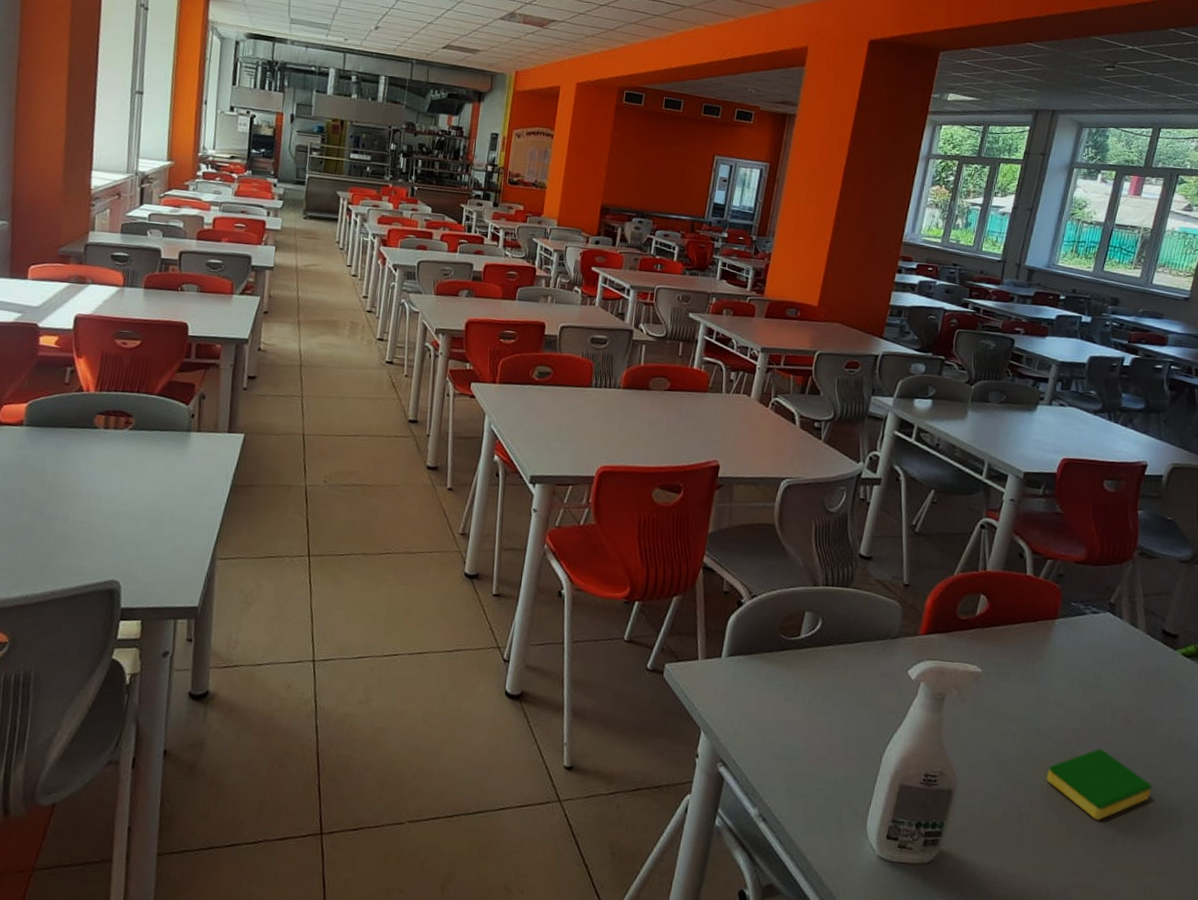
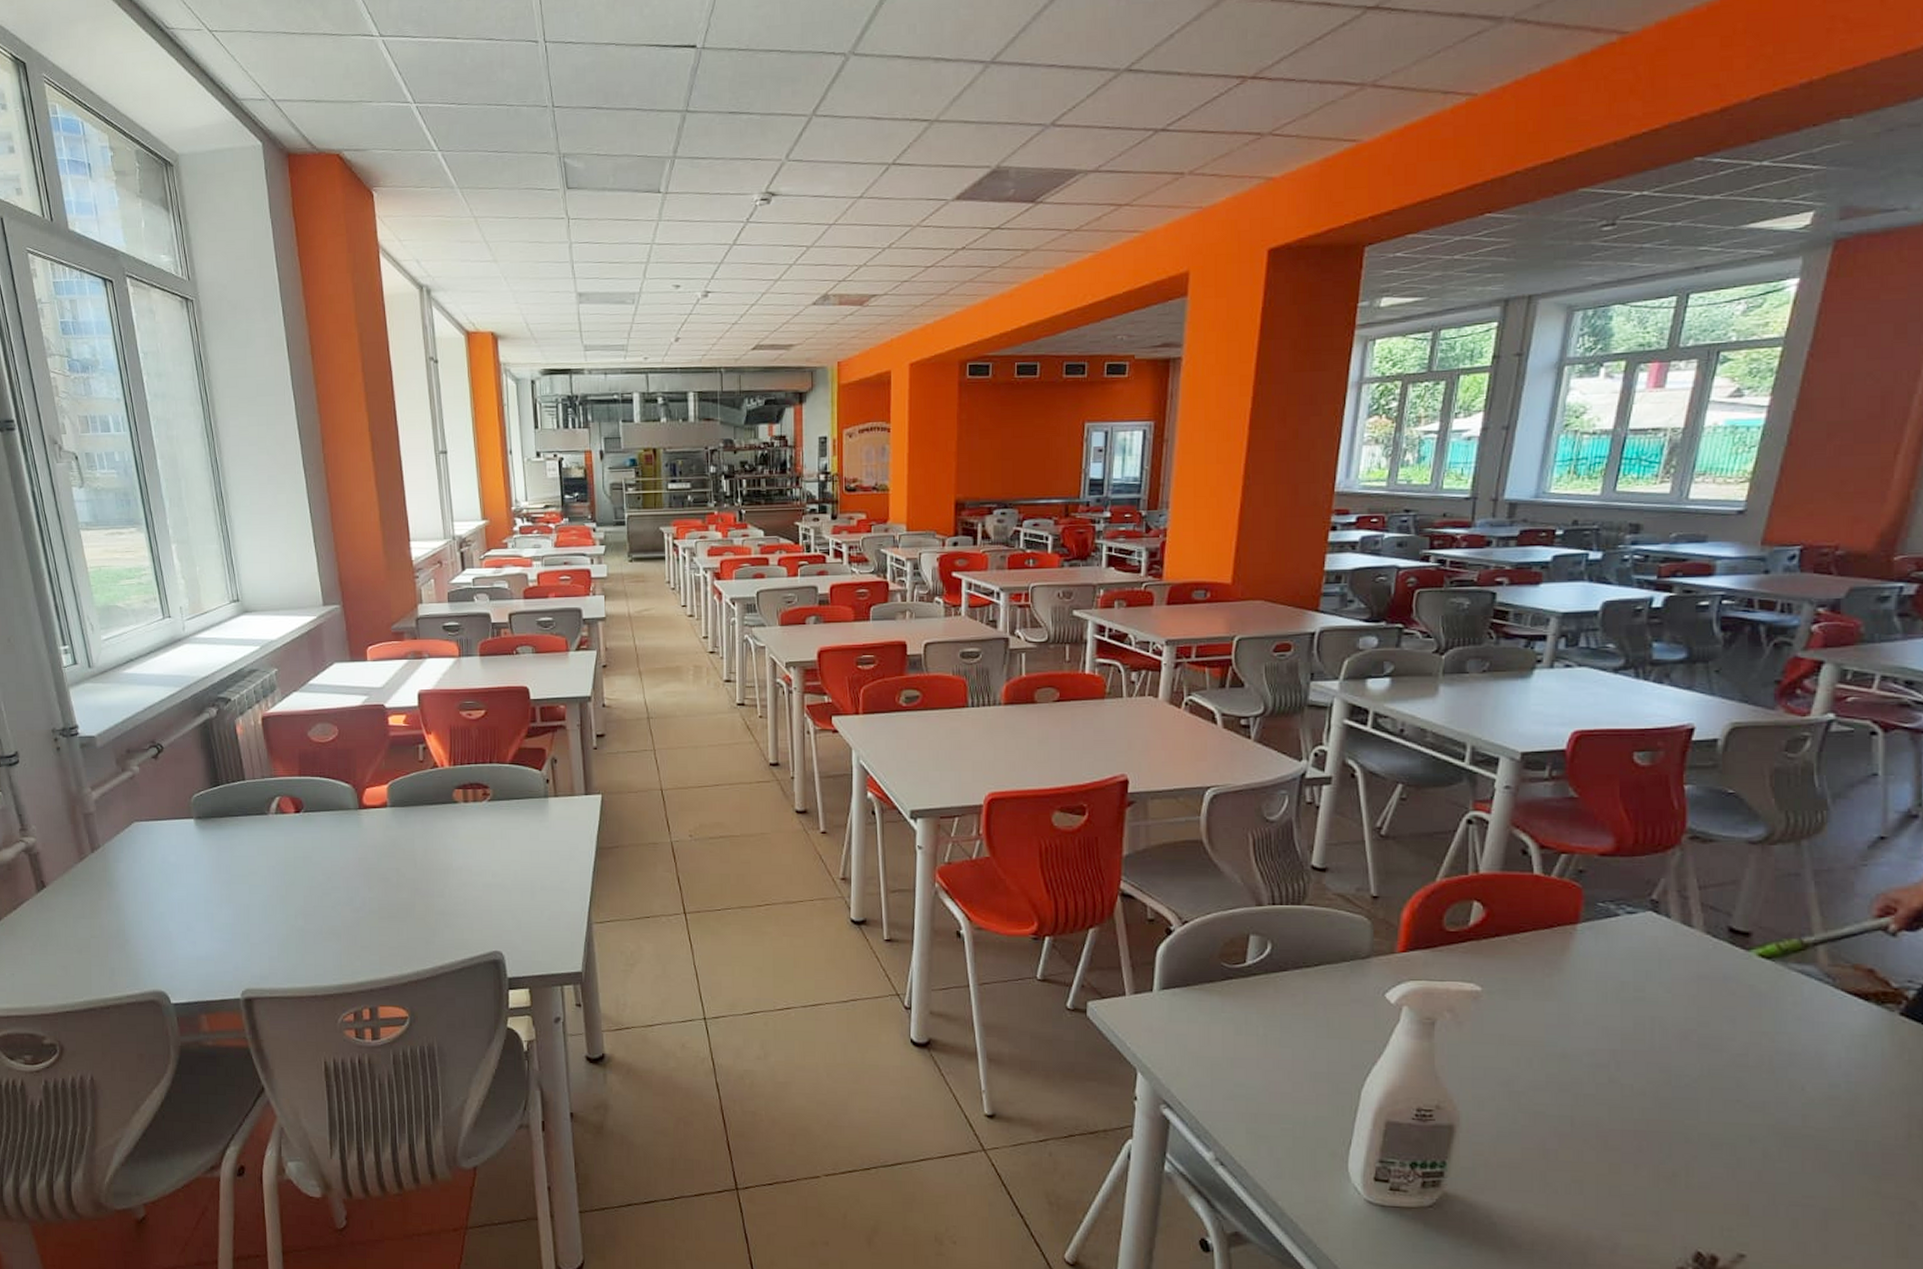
dish sponge: present [1046,748,1152,821] -> none [1577,1072,1725,1155]

